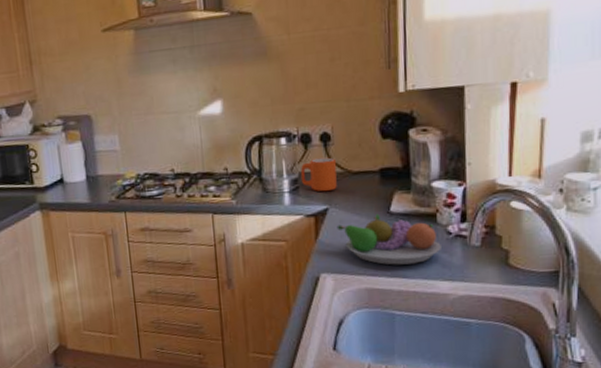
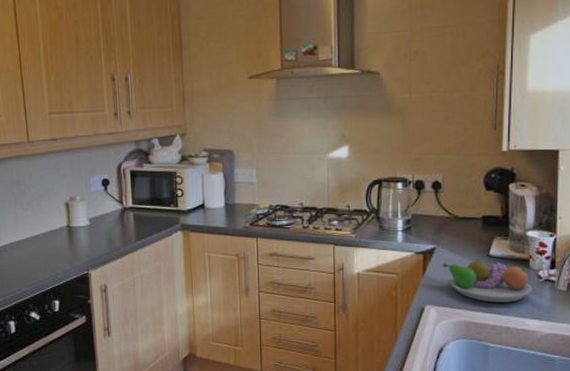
mug: present [300,157,337,192] -> none [413,203,444,233]

